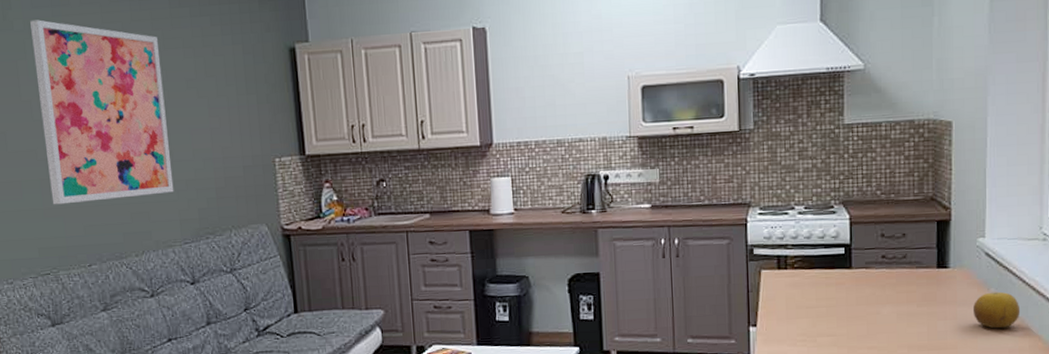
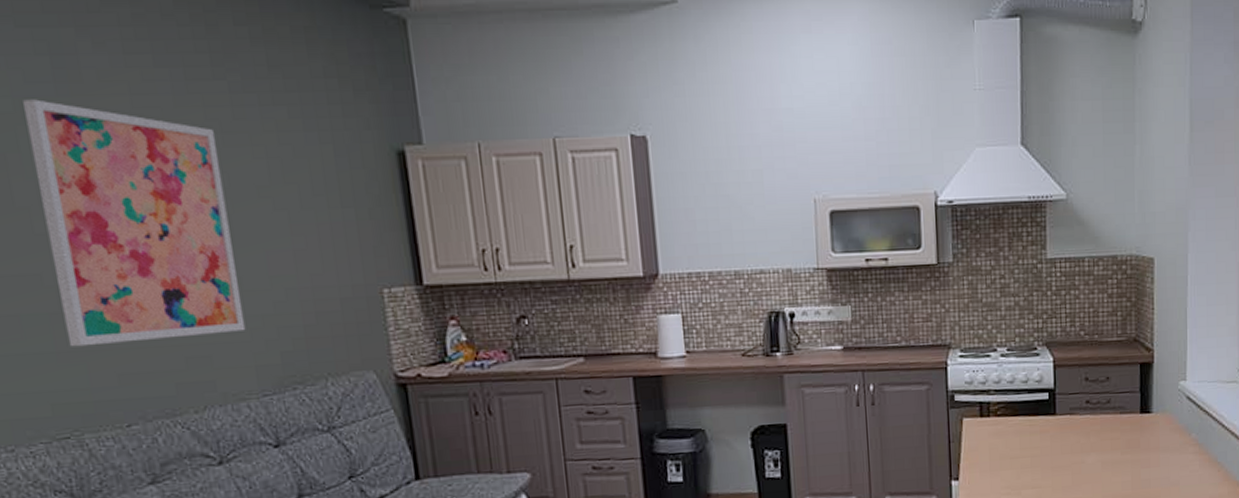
fruit: present [972,291,1021,329] -> none [1175,436,1220,476]

